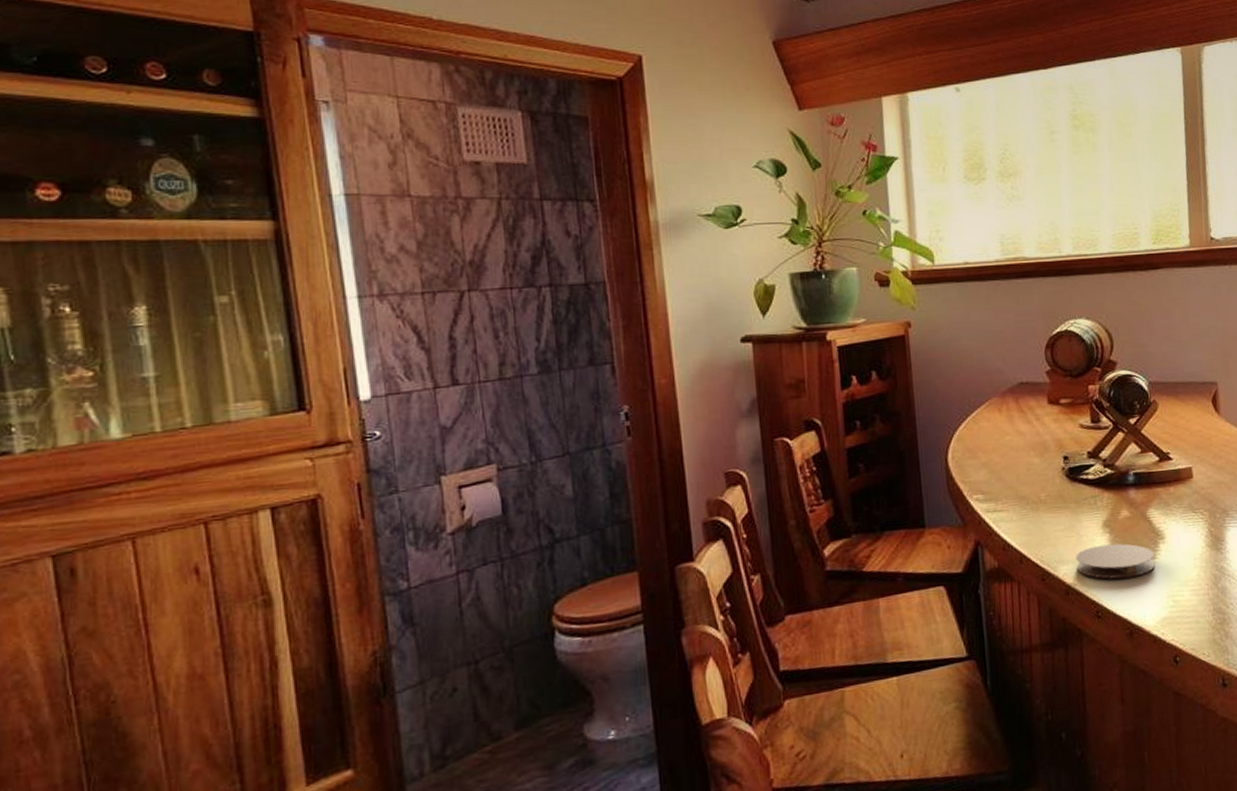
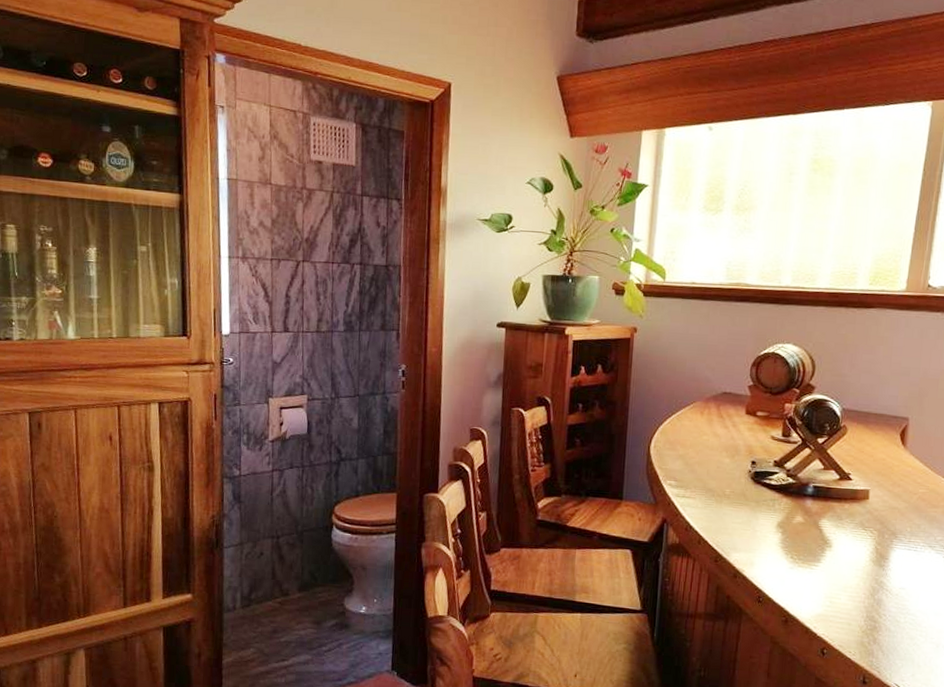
coaster: present [1076,543,1155,579] -> none [747,541,820,575]

